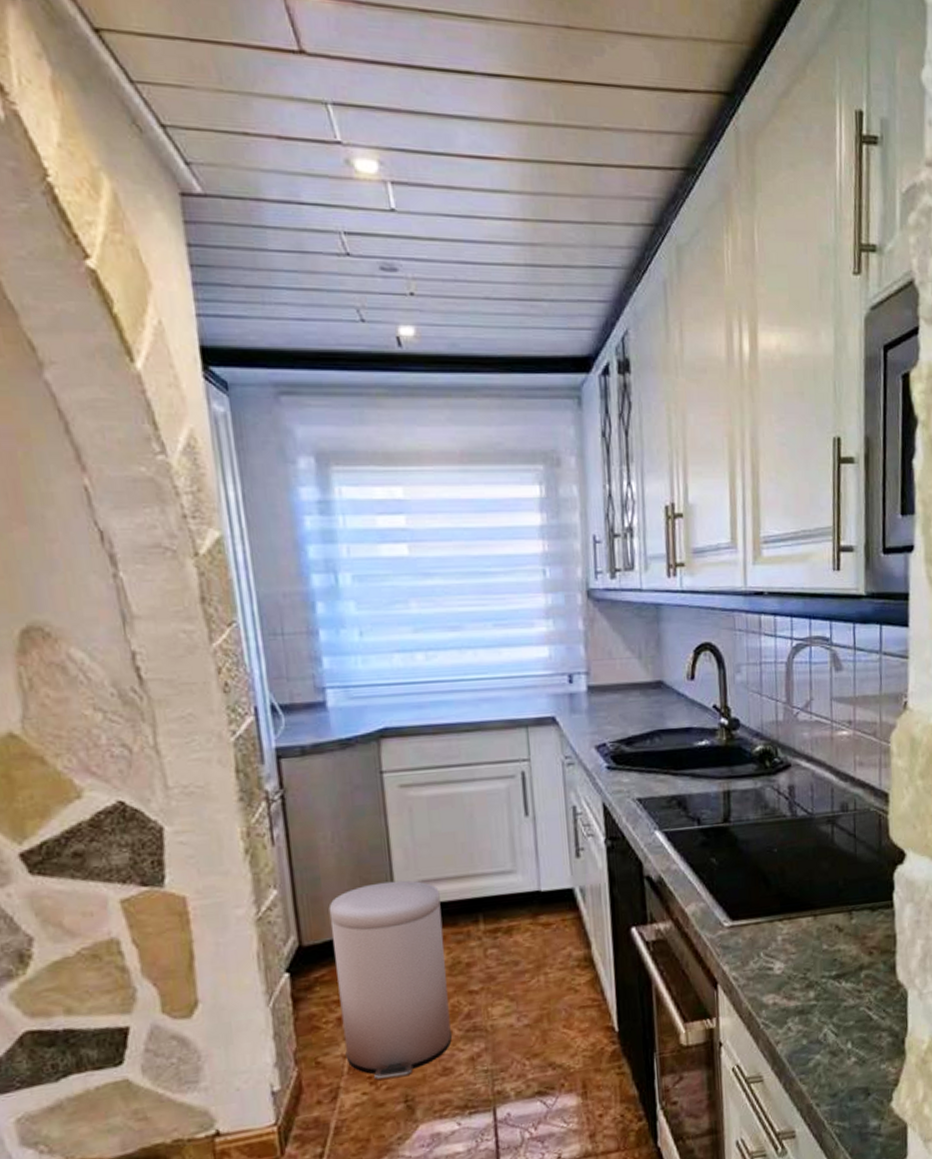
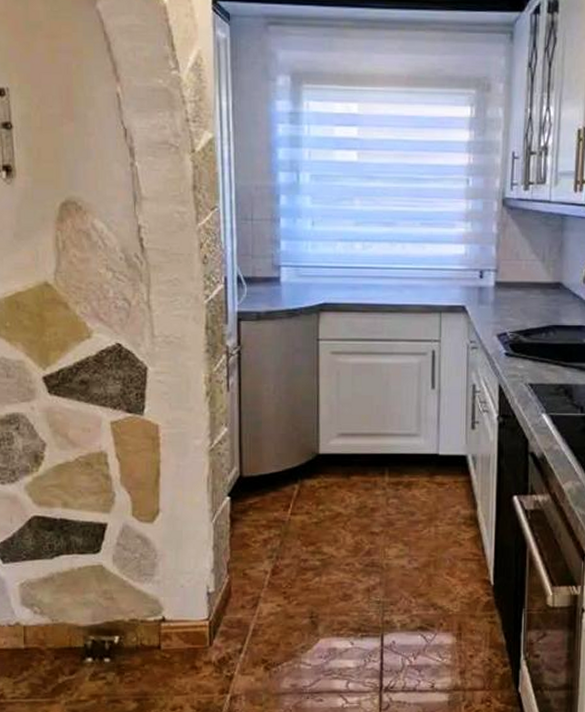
pedal bin: present [329,880,452,1081] -> none [266,431,355,597]

